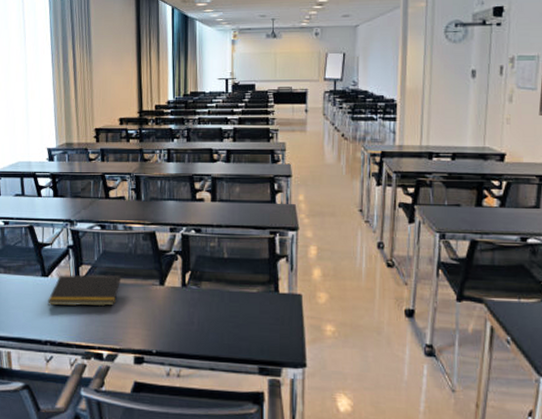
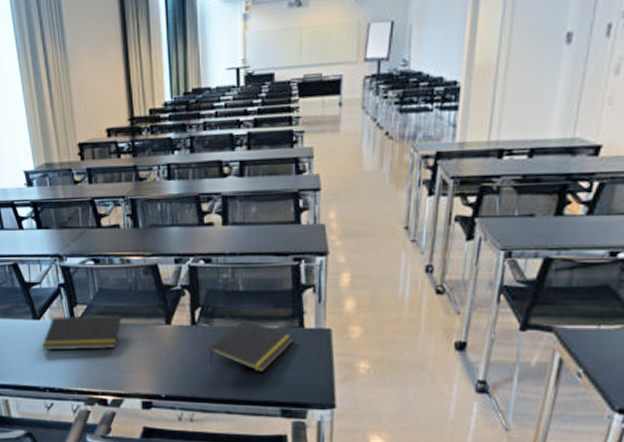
notepad: none [196,282,271,332] -> present [208,319,294,372]

